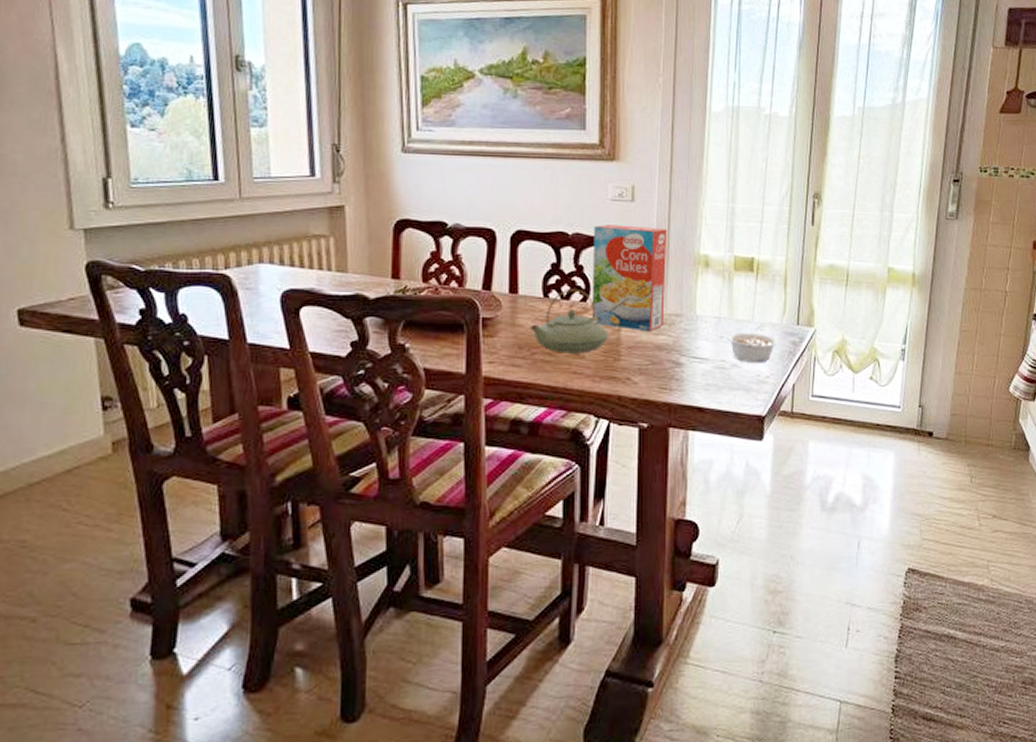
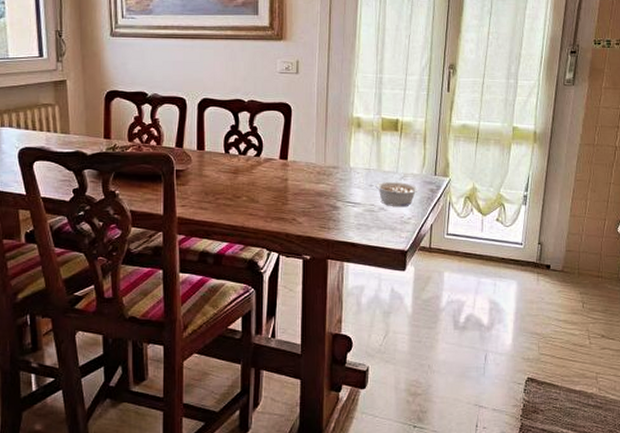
teapot: present [530,288,610,354] -> none [214,146,279,199]
cereal box: present [591,225,668,332] -> none [264,93,326,181]

